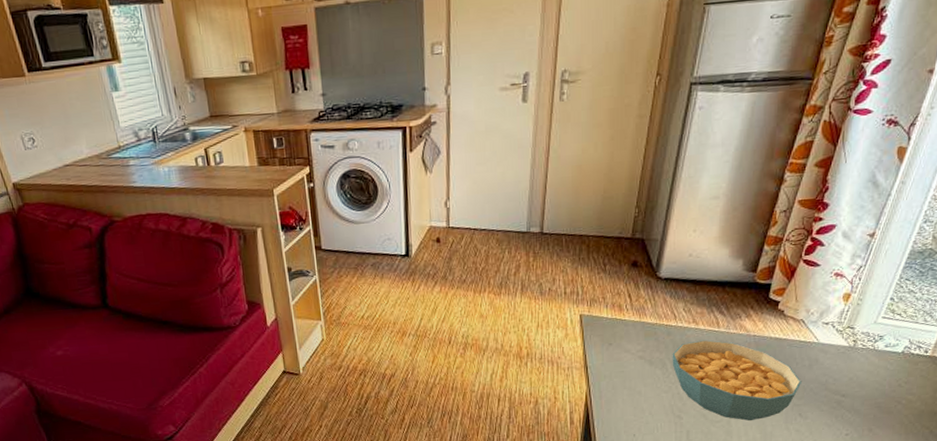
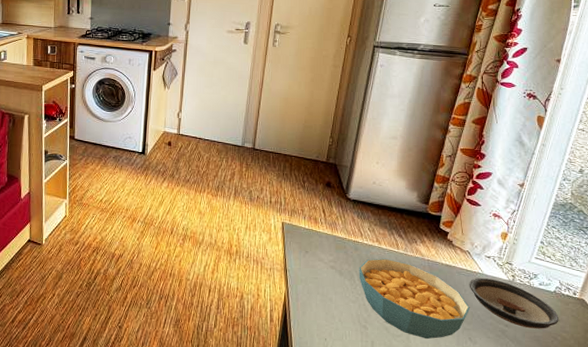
saucer: none [801,347,906,396] -> present [469,278,559,329]

